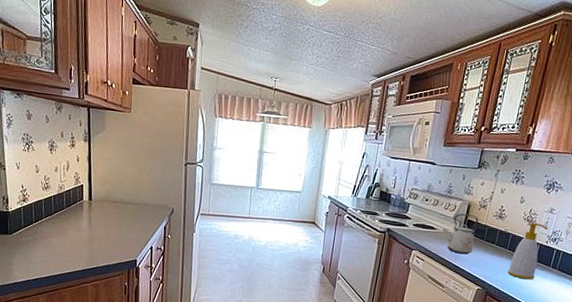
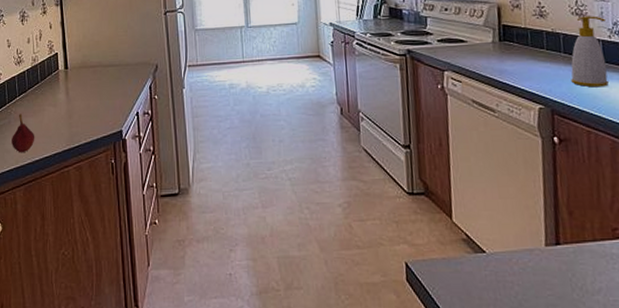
fruit: none [36,233,59,266] -> present [12,114,35,152]
kettle: present [442,213,479,255] -> none [474,17,520,68]

